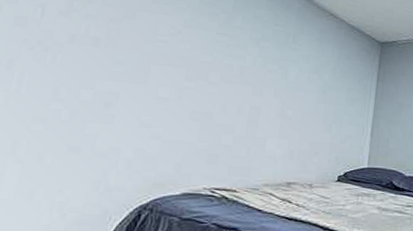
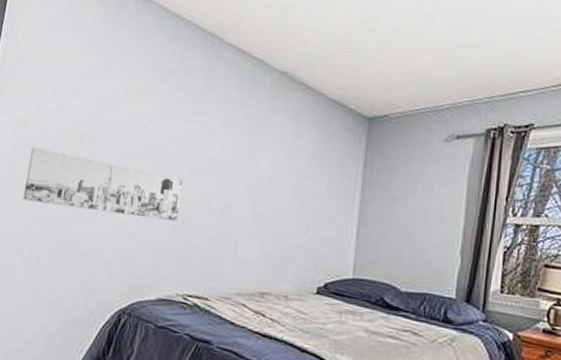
wall art: none [19,47,212,122] -> present [22,146,183,221]

